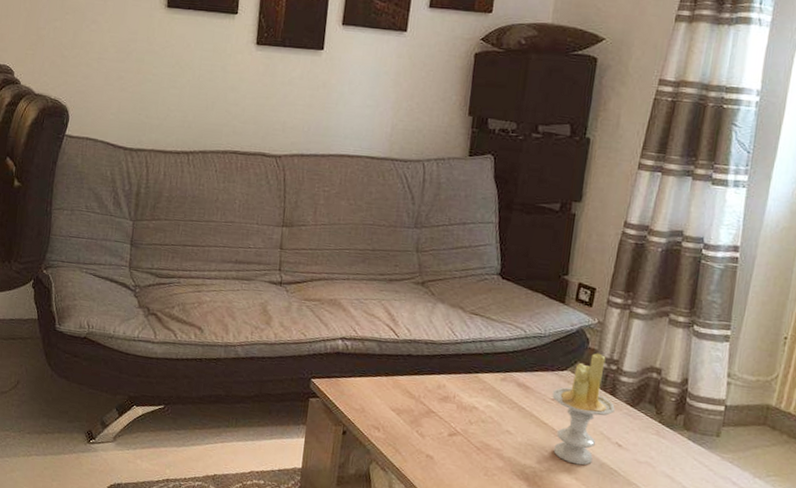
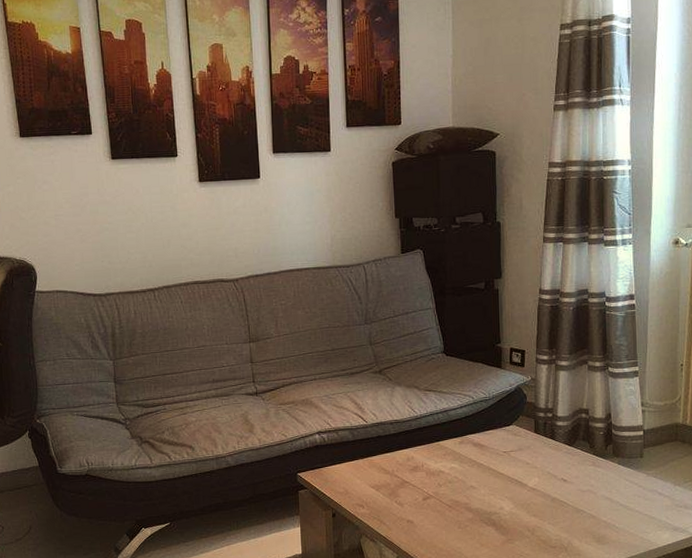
candle: present [552,353,615,465] -> none [503,405,556,504]

